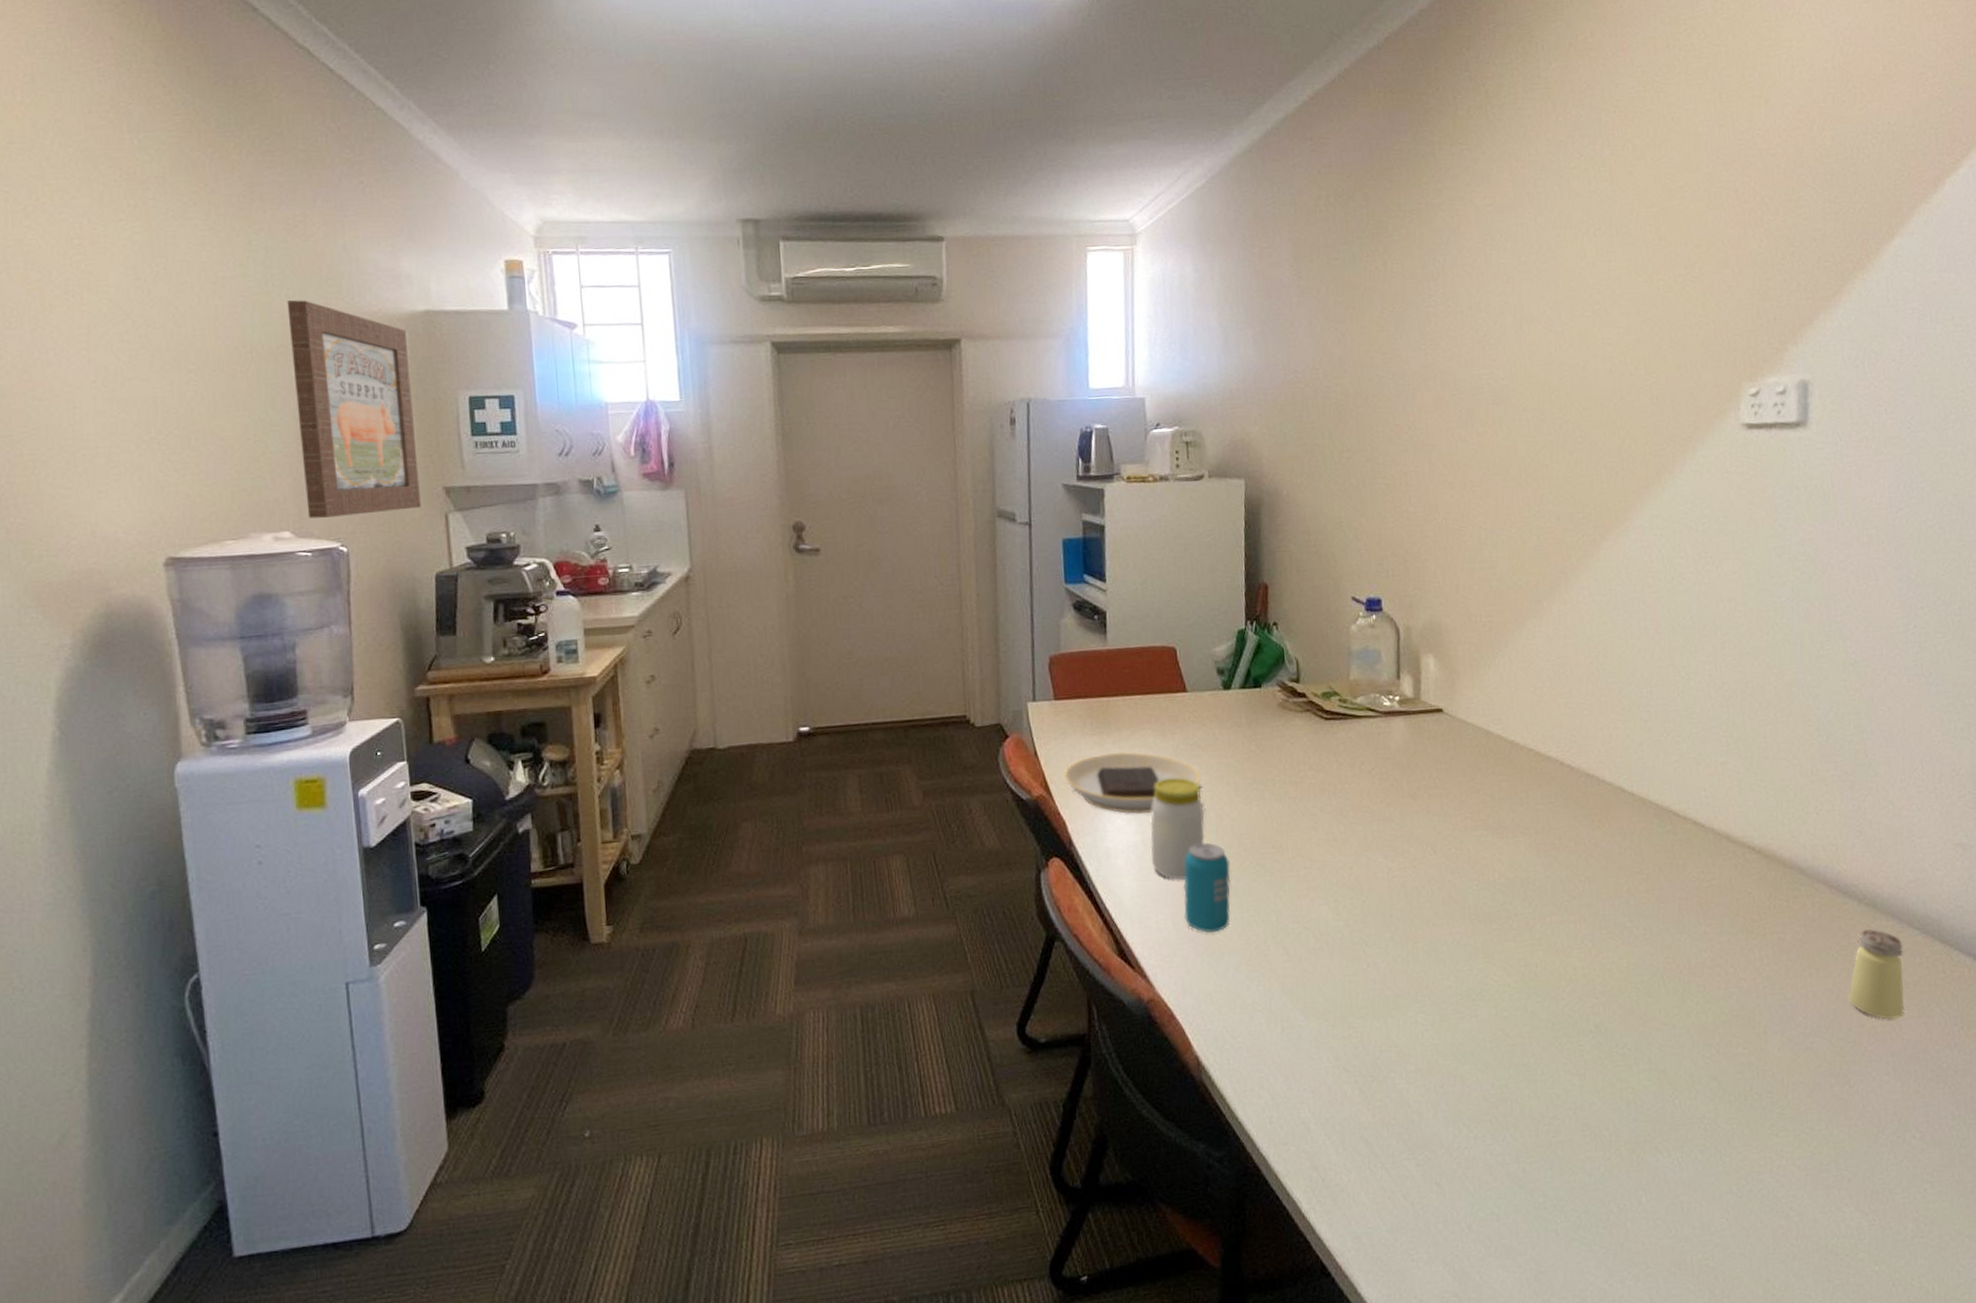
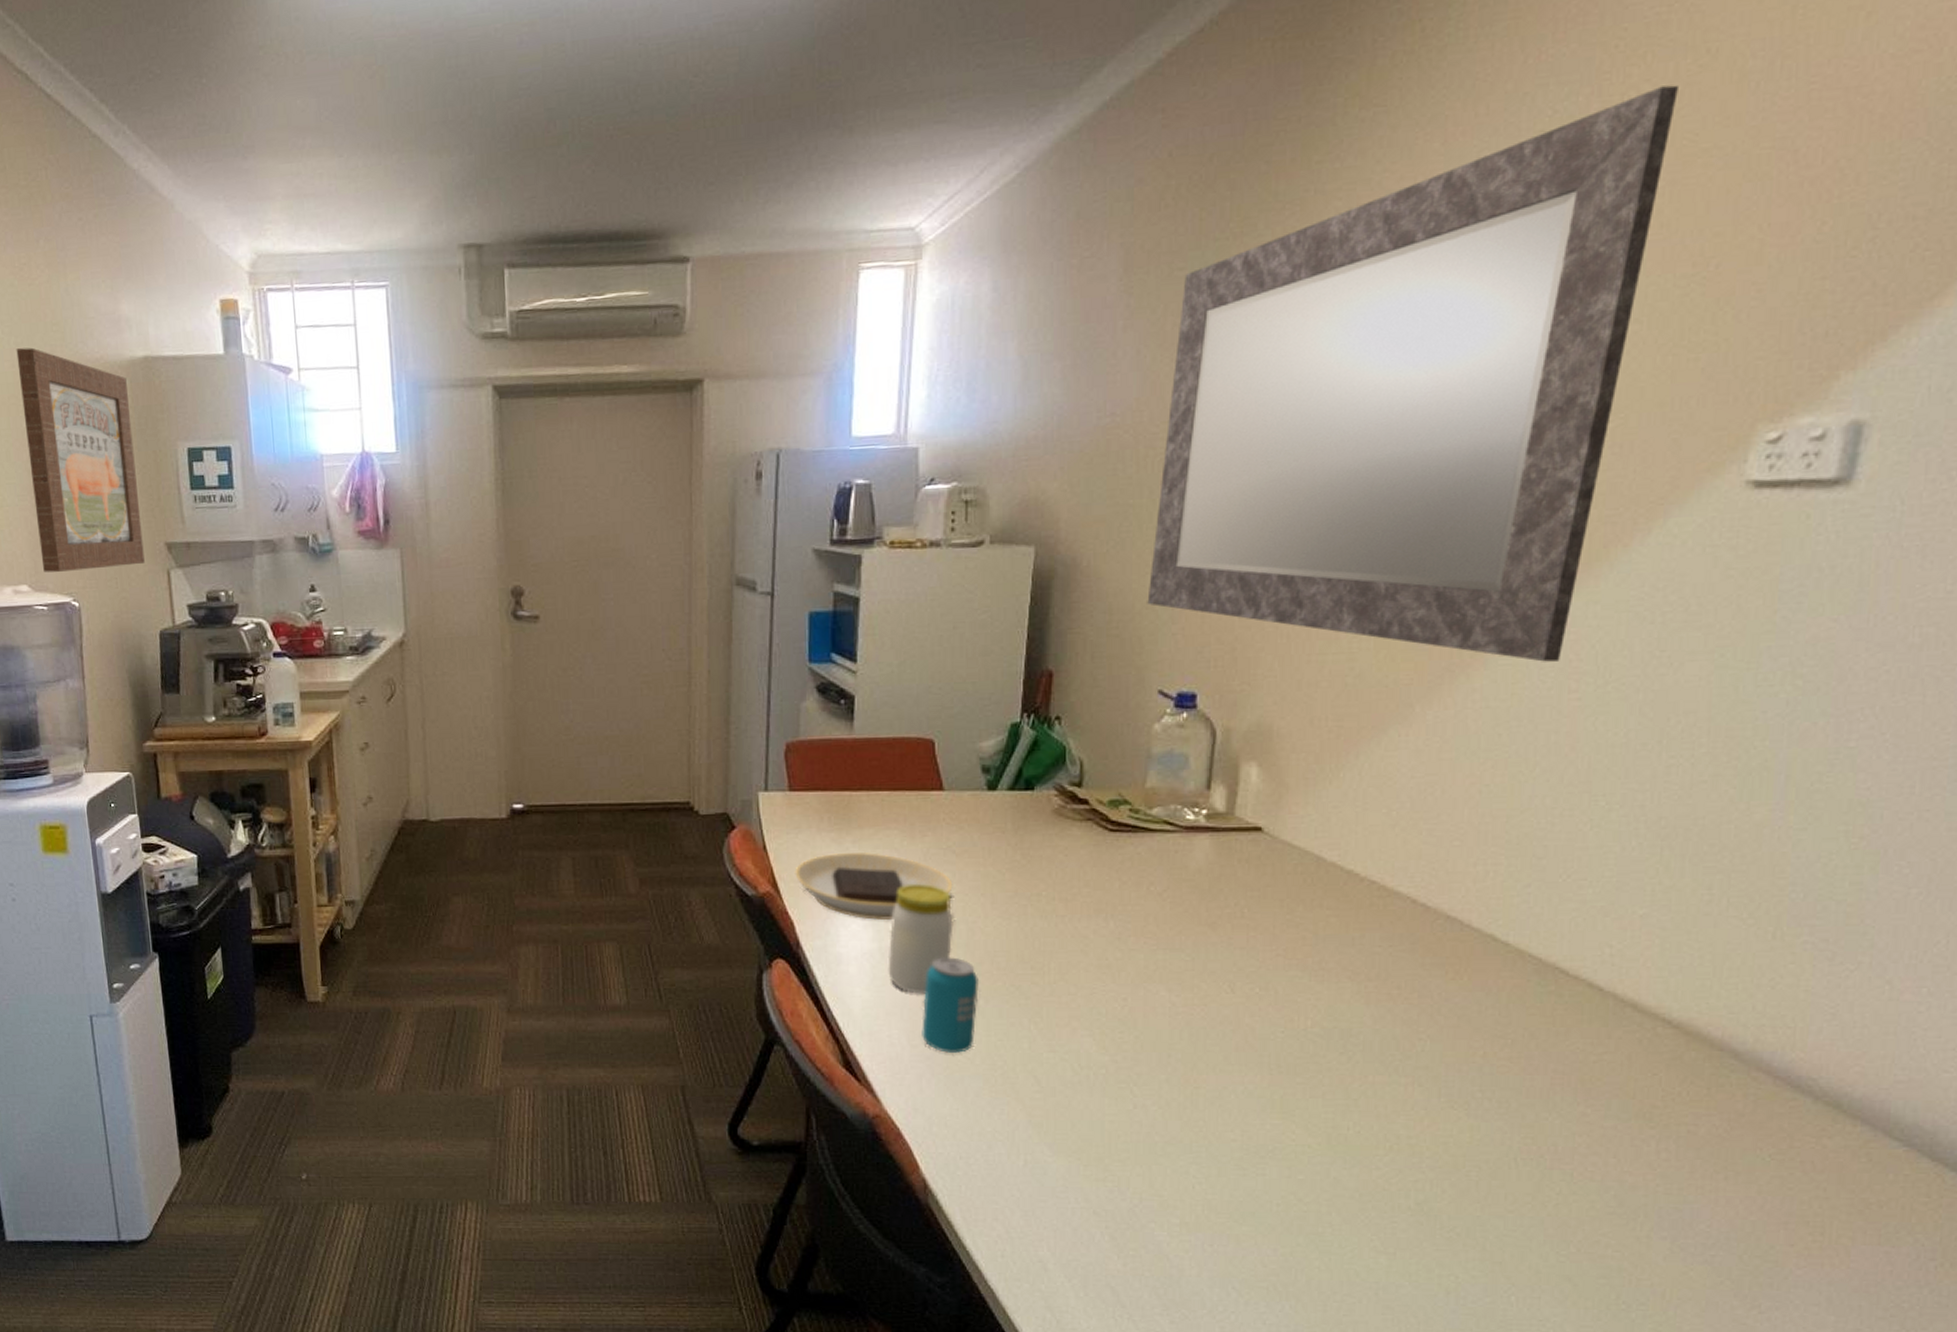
mirror: none [1336,141,1658,564] -> present [1147,84,1678,662]
saltshaker: present [1847,929,1905,1020] -> none [1775,1134,1871,1244]

